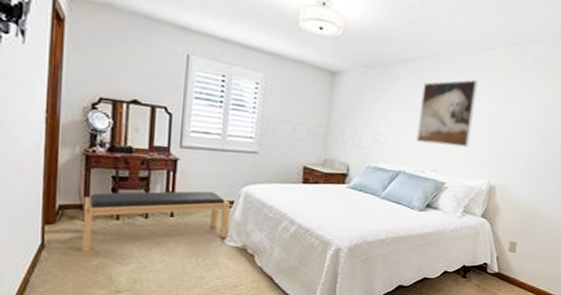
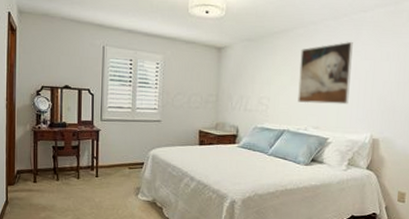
bench: present [81,191,231,252] -> none [33,155,141,207]

